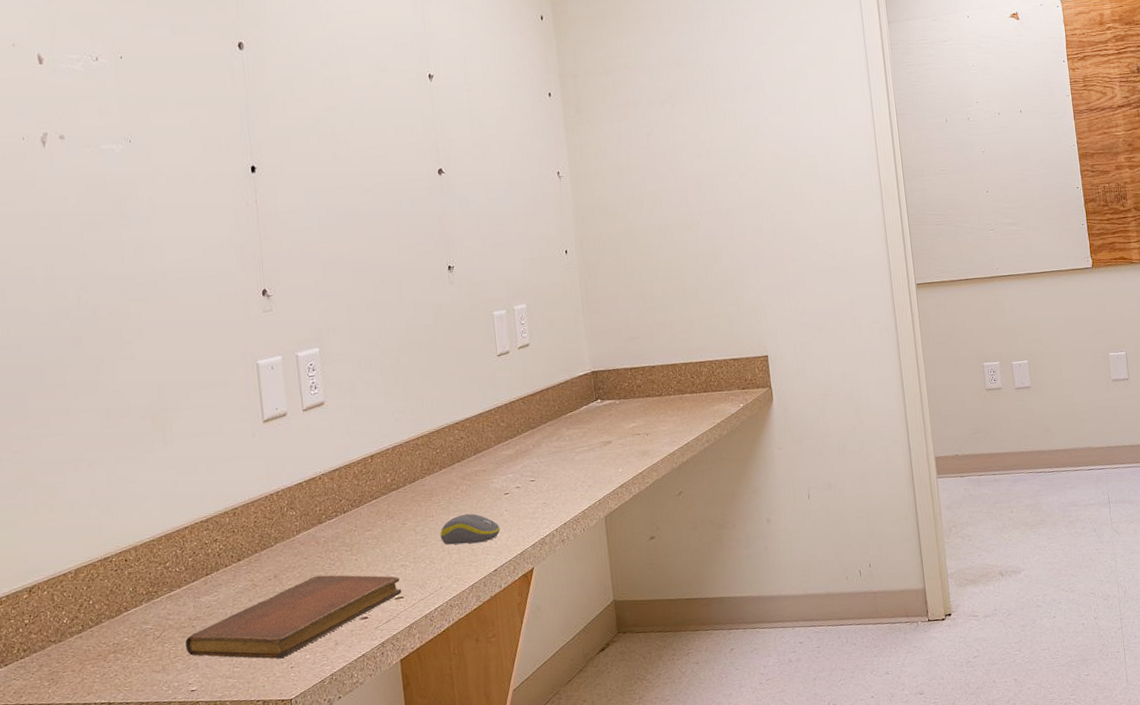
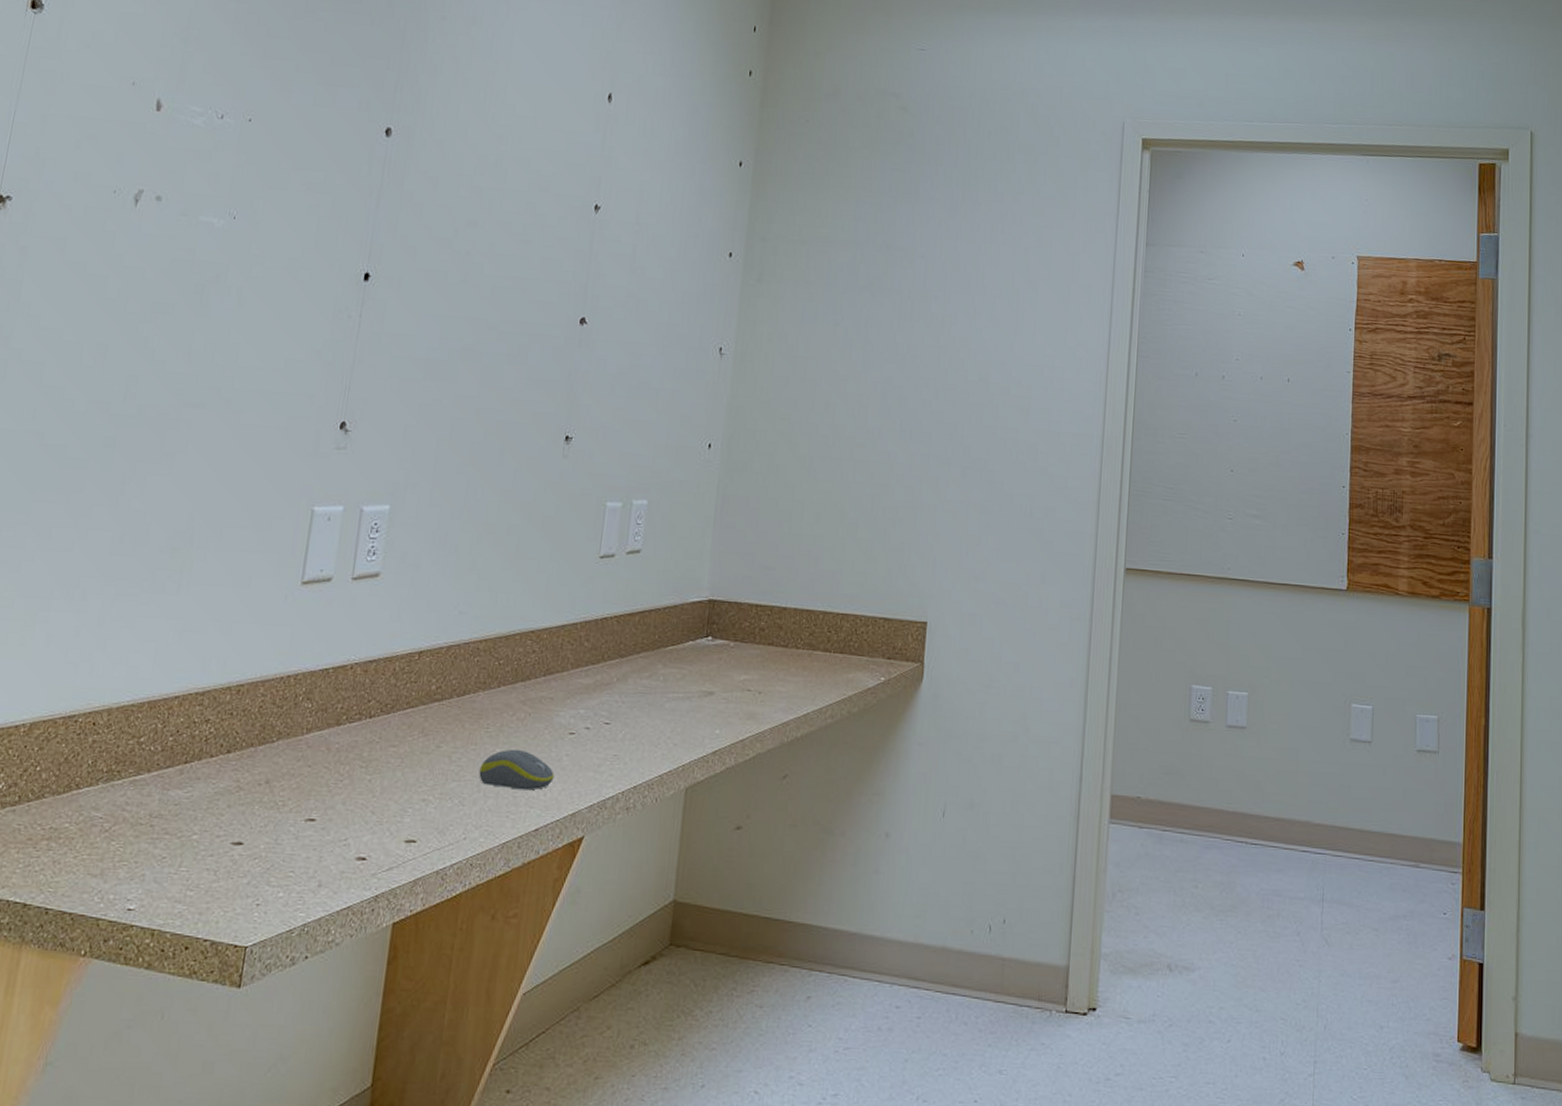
notebook: present [185,574,402,659] -> none [135,791,417,891]

